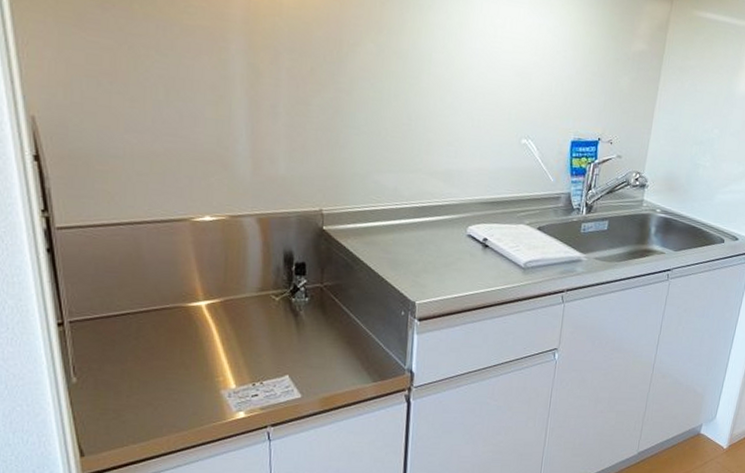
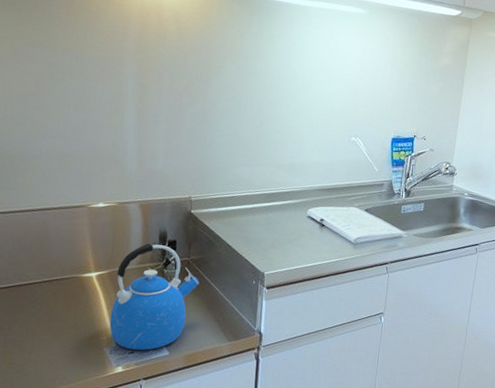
kettle: none [226,266,336,393] -> present [109,243,200,350]

